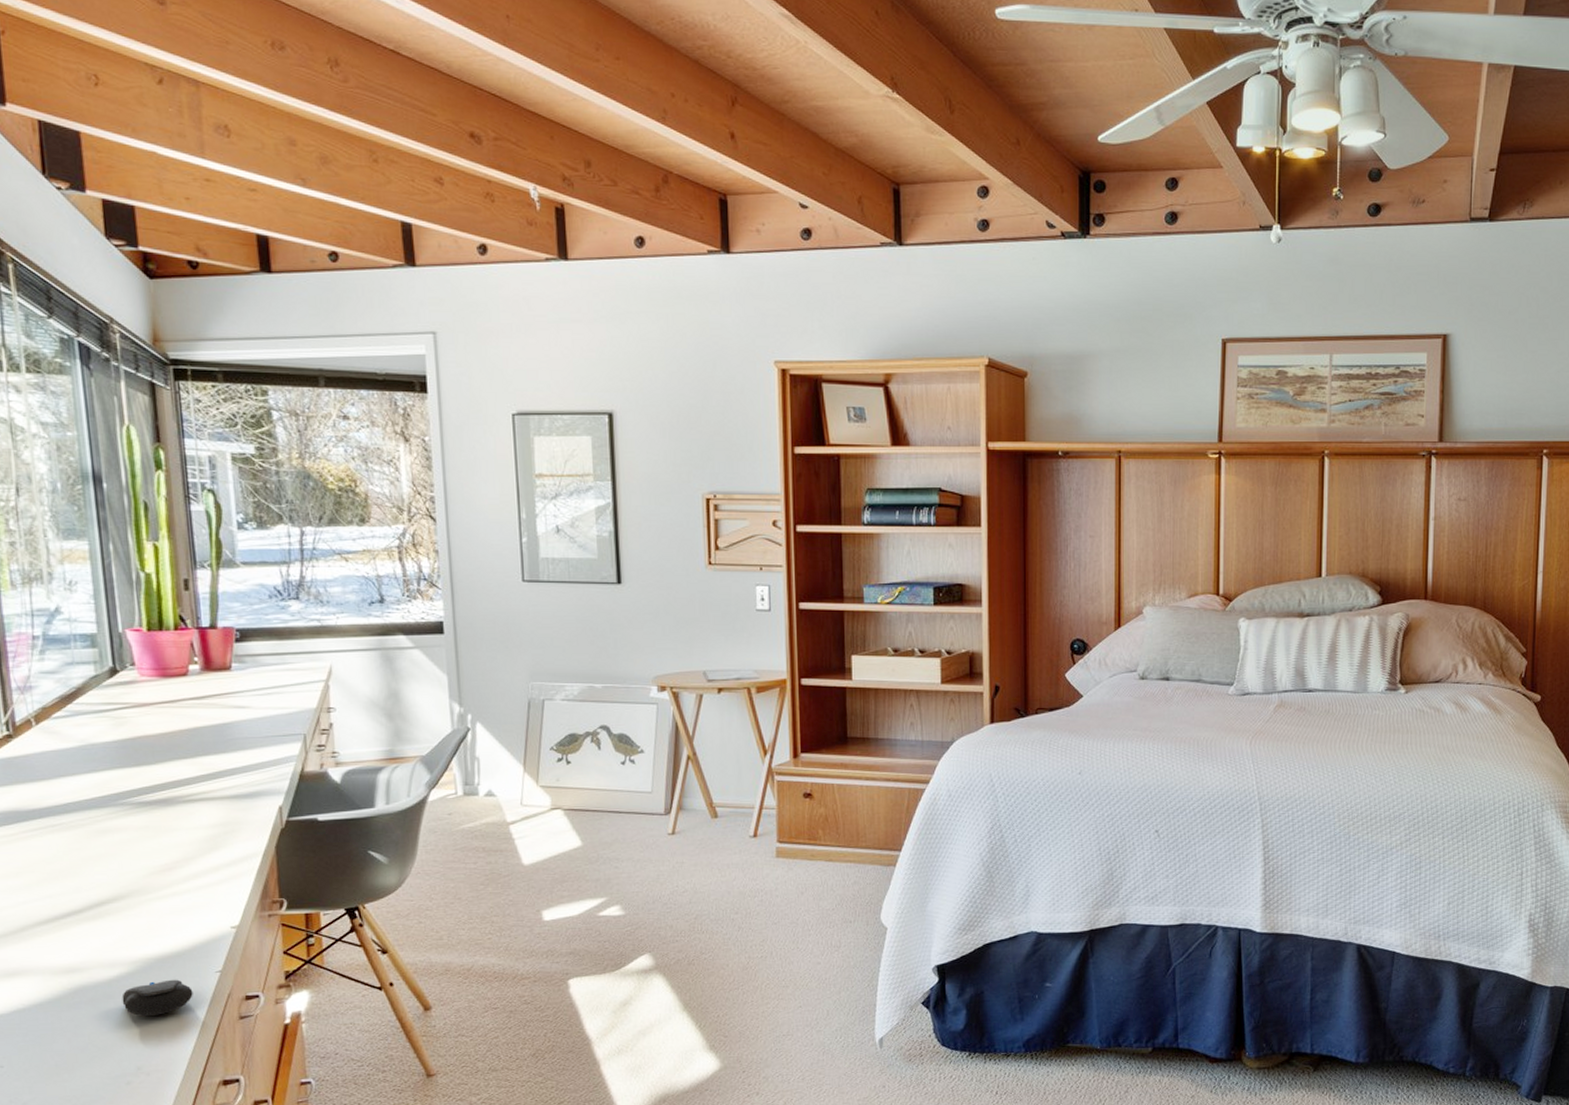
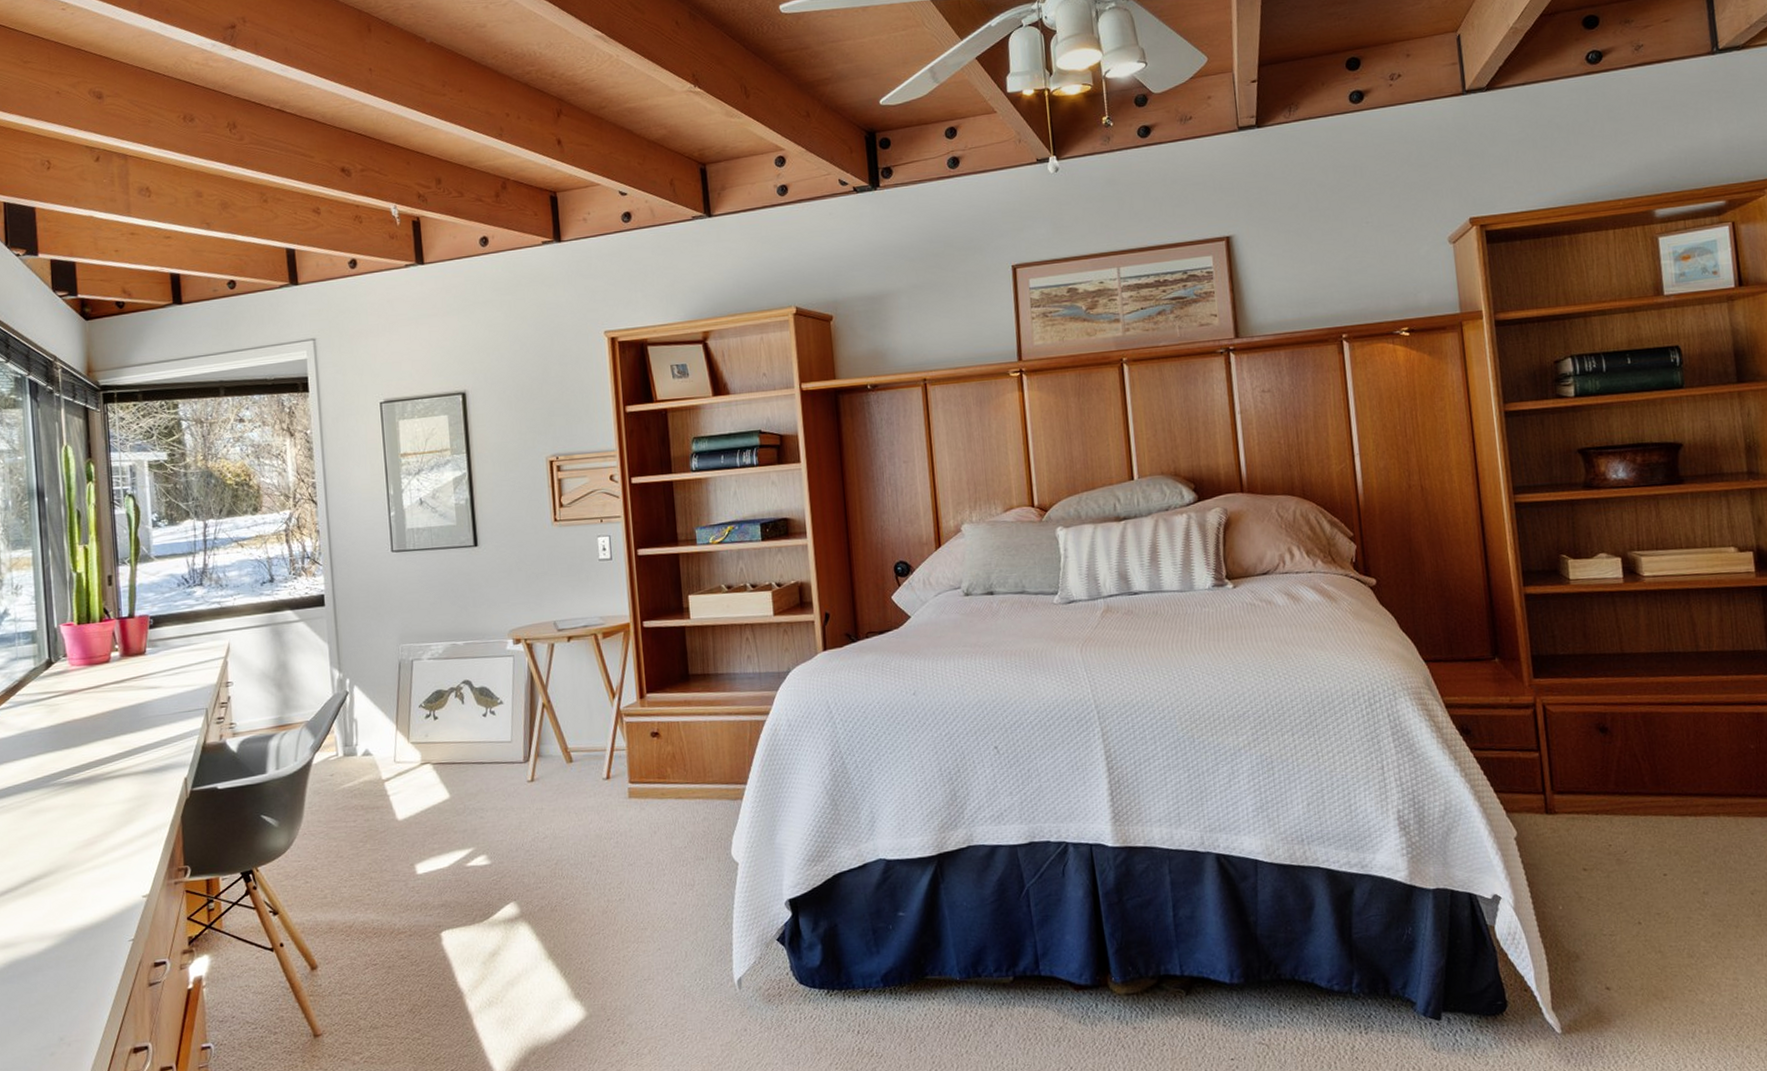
computer mouse: present [121,979,193,1016] -> none [48,949,109,987]

